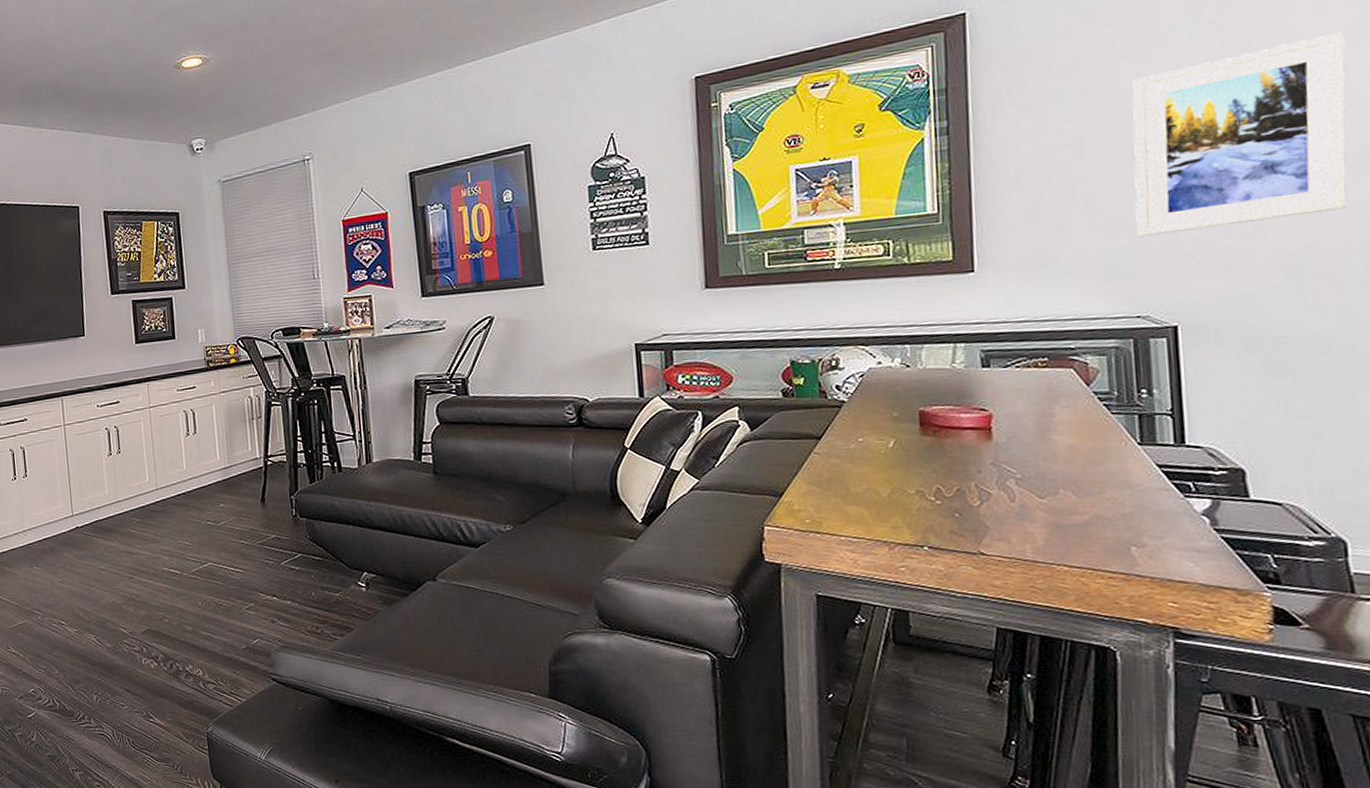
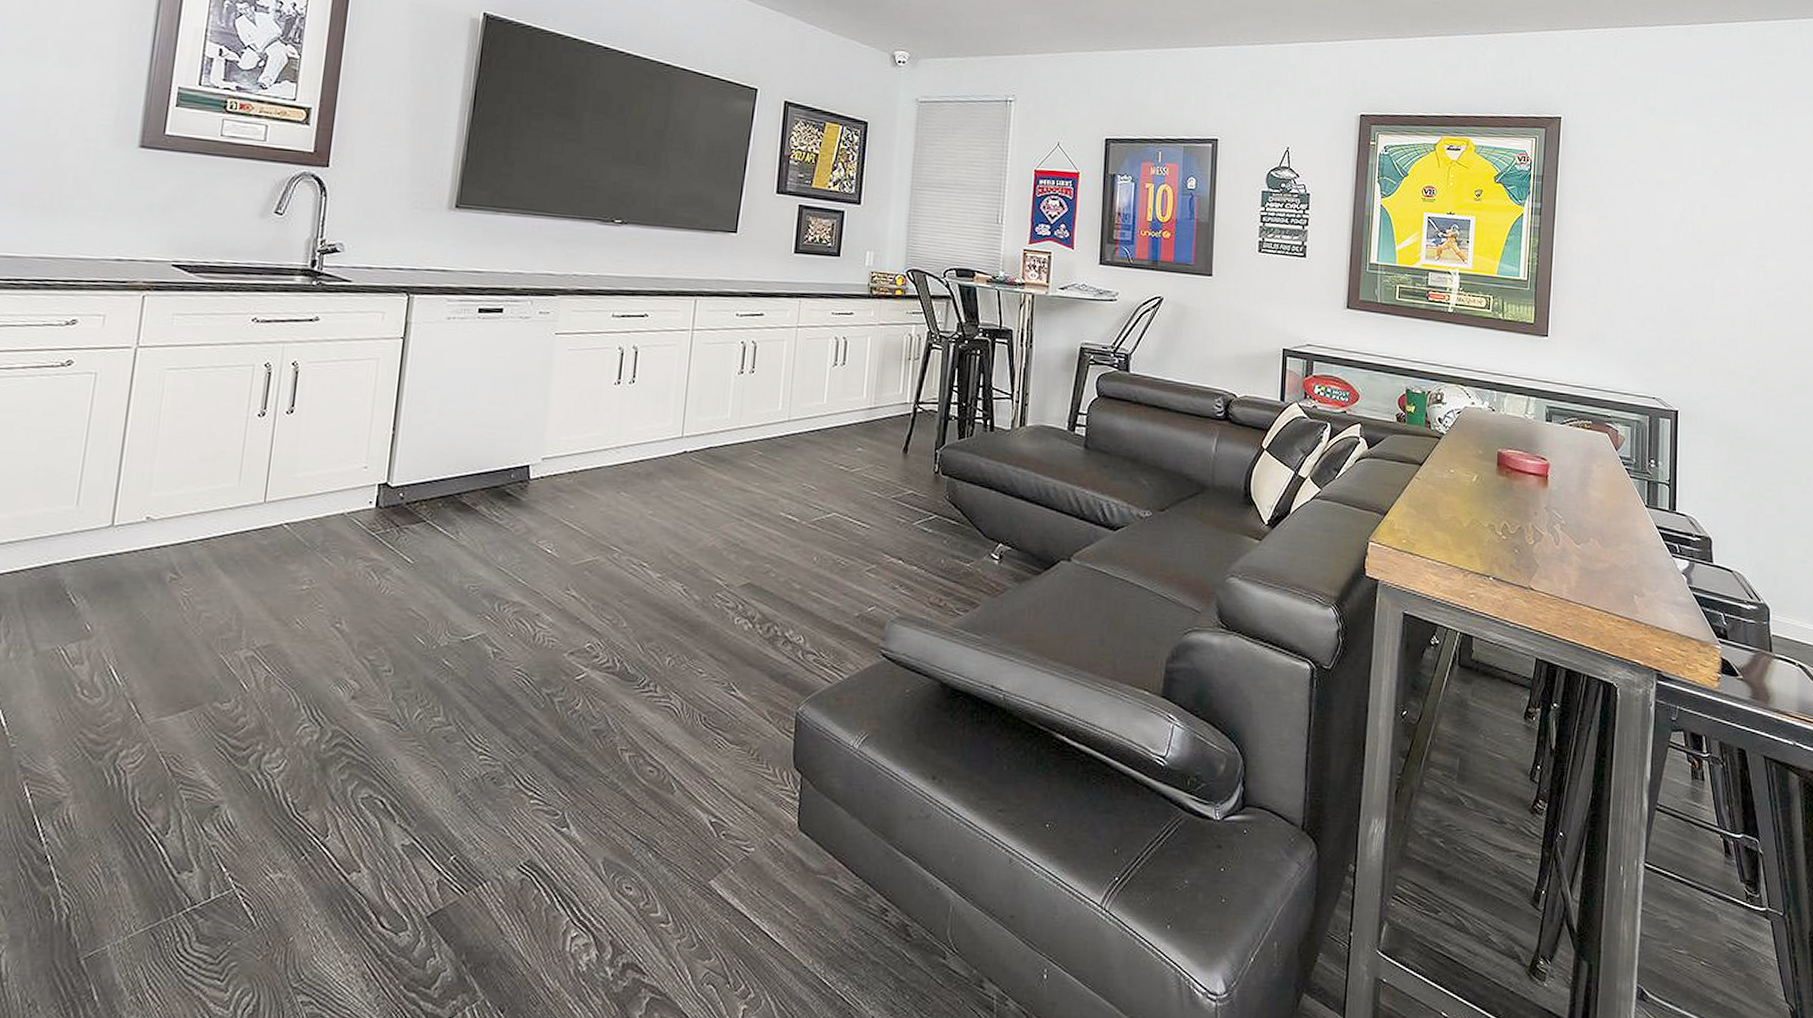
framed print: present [1132,31,1348,238] -> none [1658,200,1792,338]

